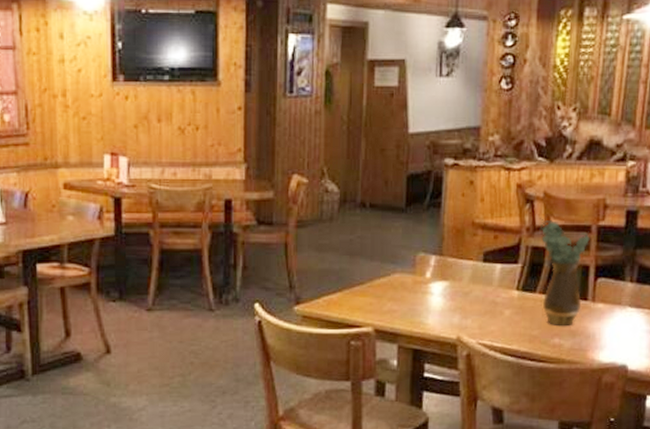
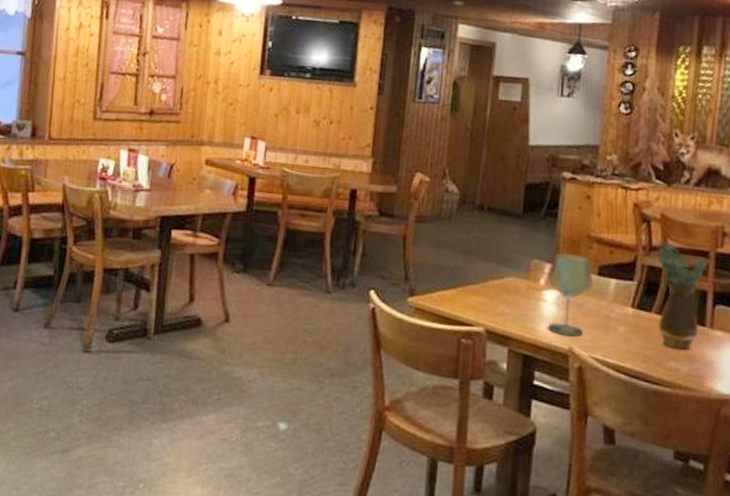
wine glass: none [433,242,479,326] -> present [547,252,594,337]

